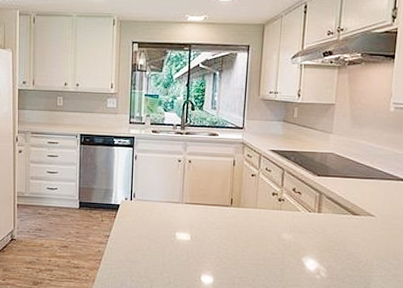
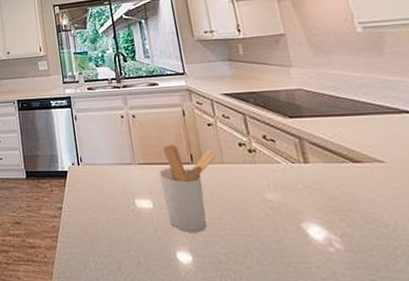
utensil holder: none [200,189,252,261] -> present [158,144,216,233]

